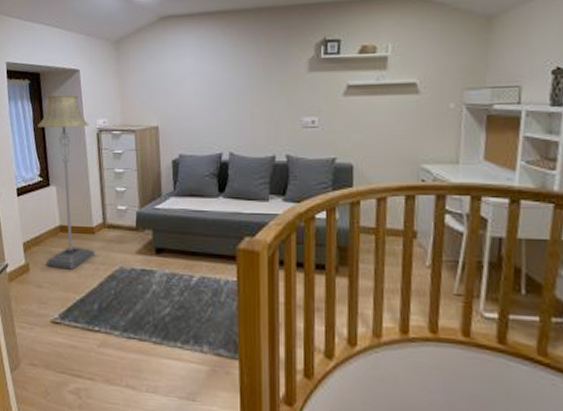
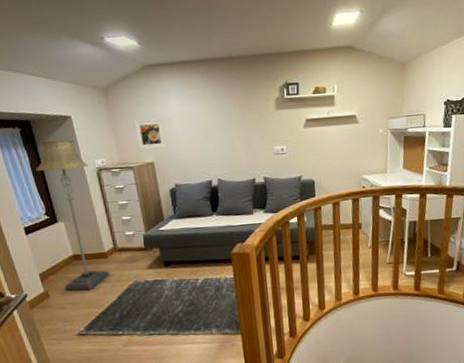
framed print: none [142,76,176,112] -> present [133,118,167,150]

